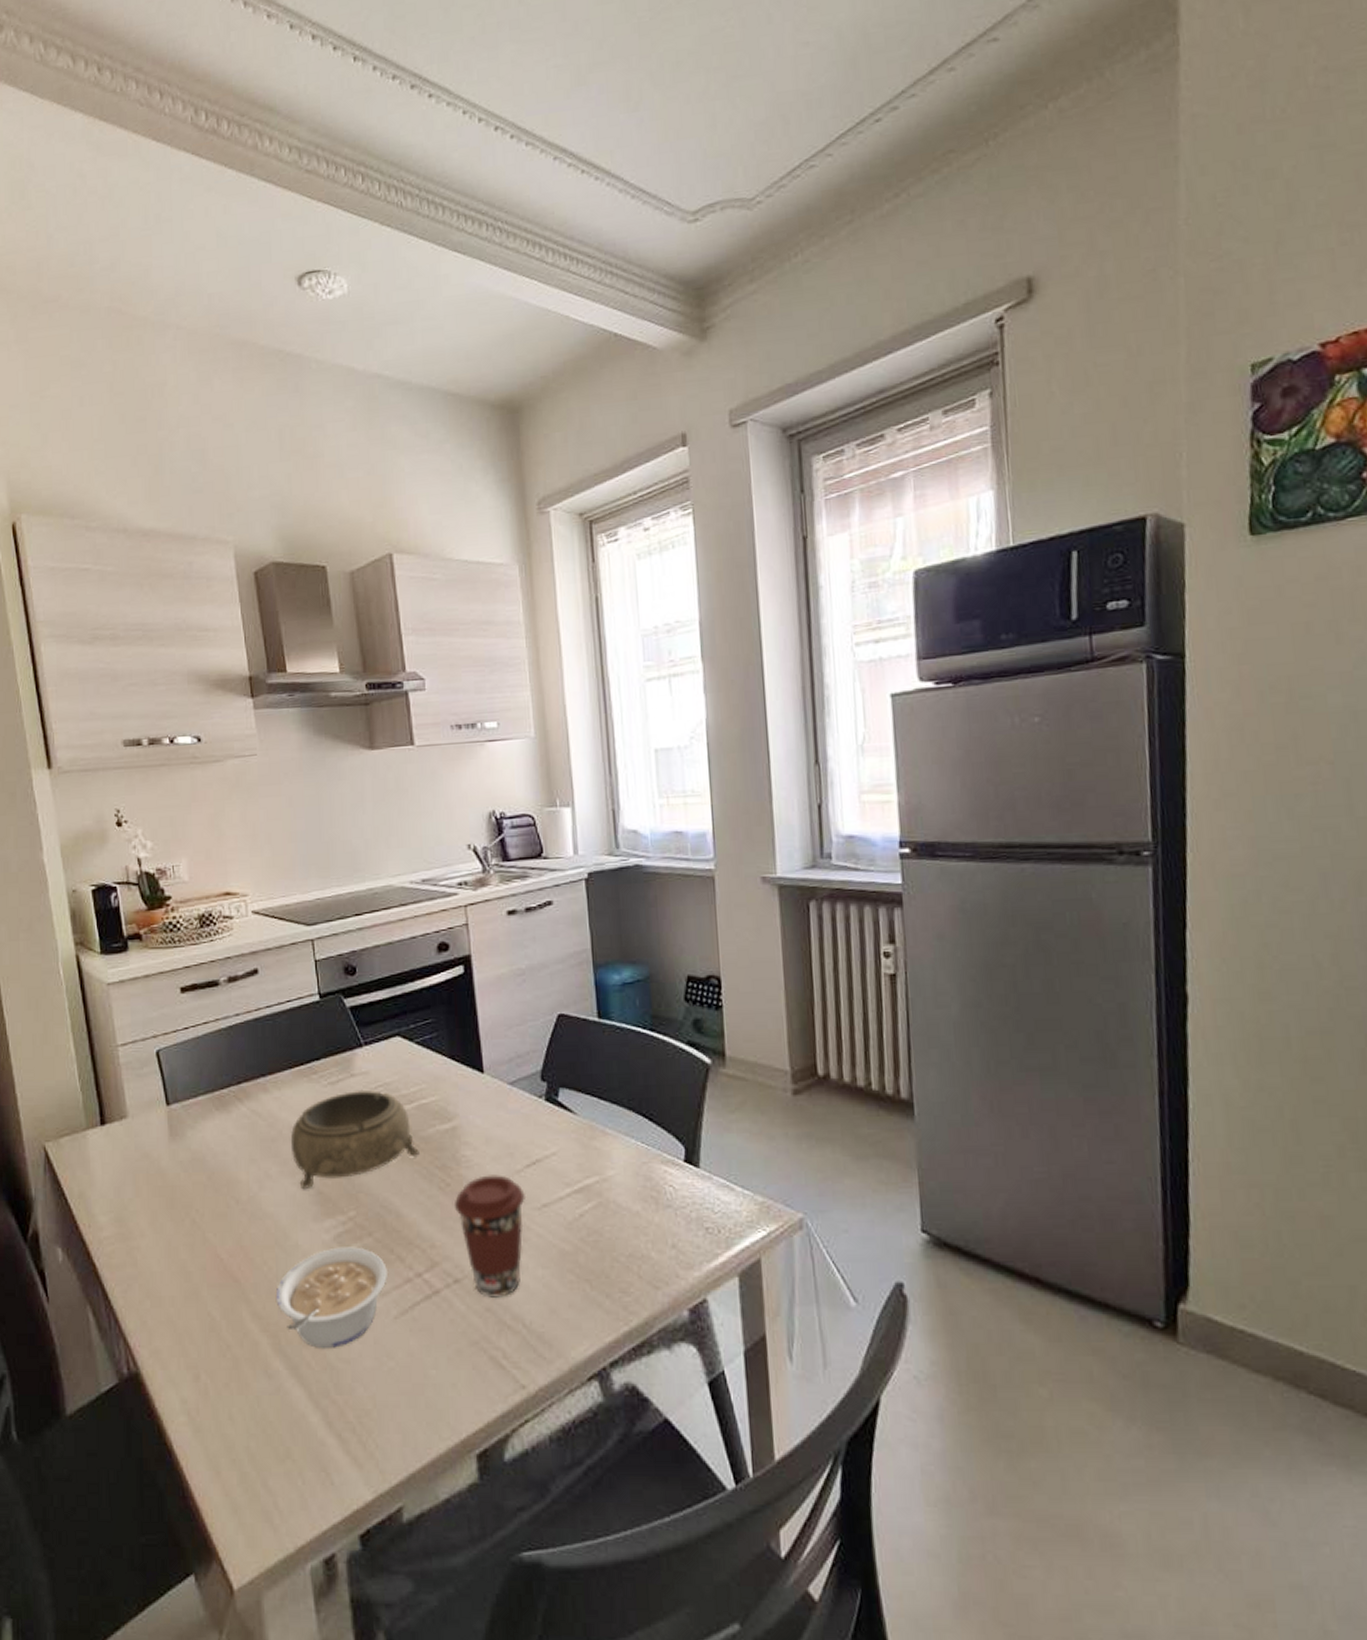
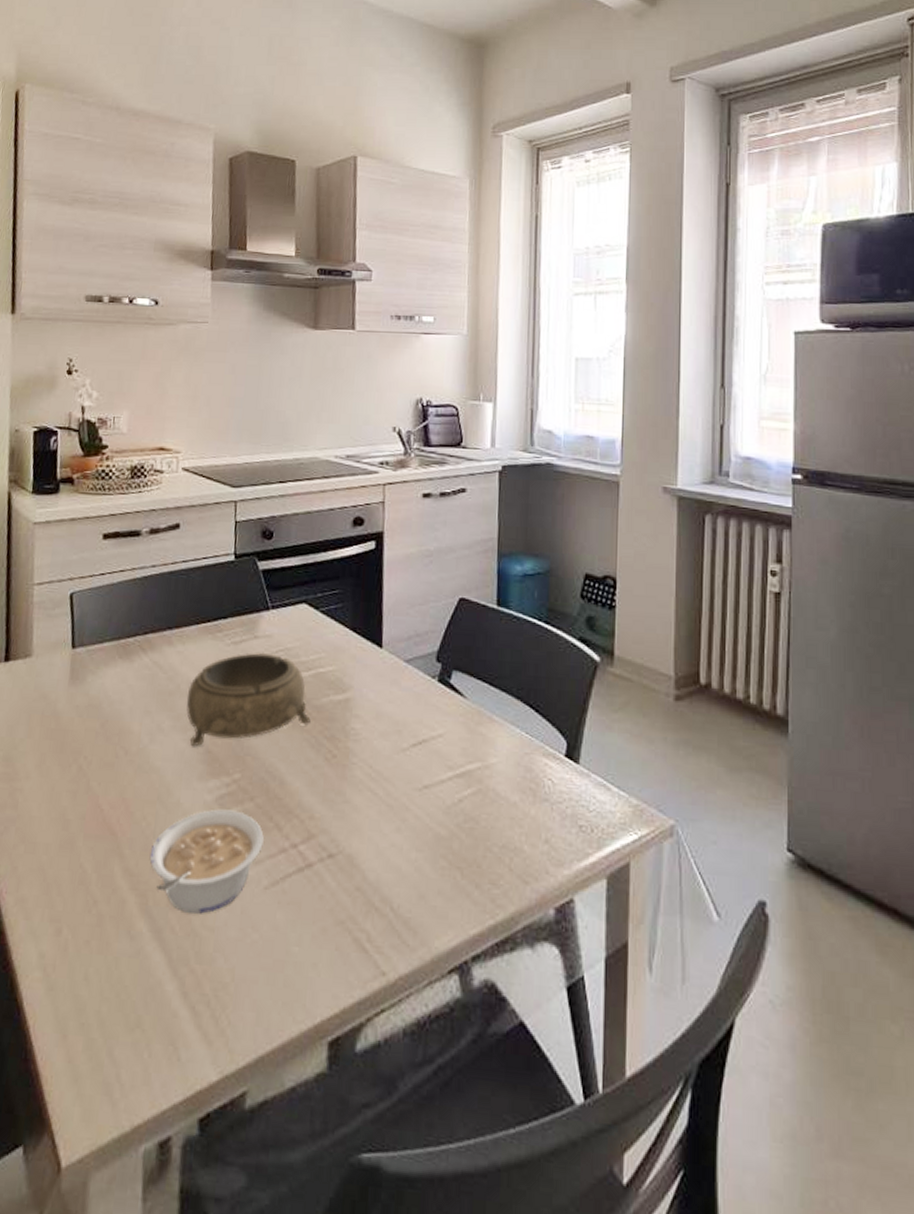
coffee cup: present [453,1175,527,1298] -> none [337,750,409,877]

